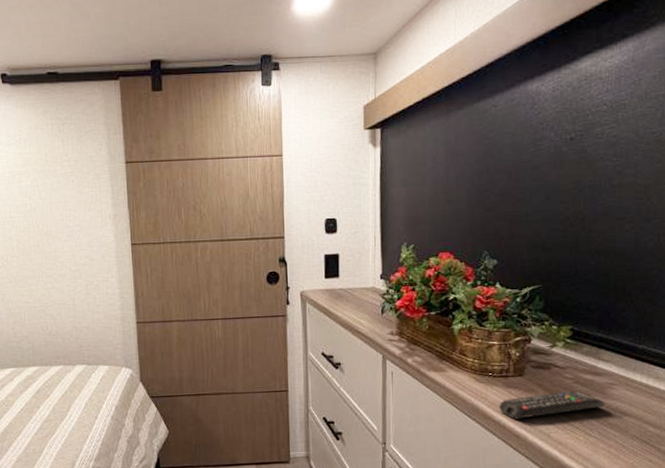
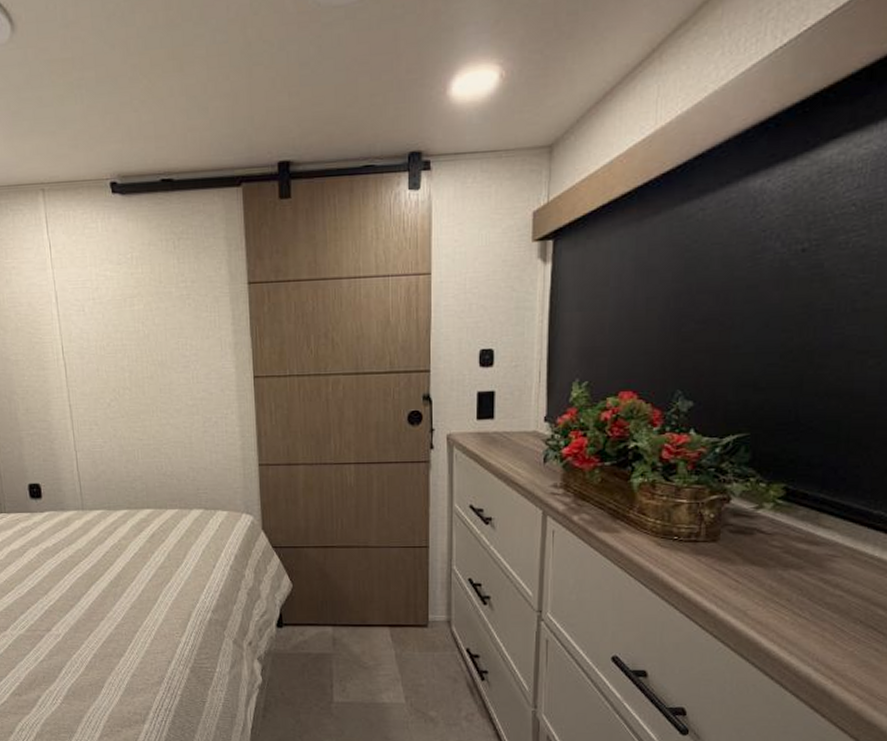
remote control: present [499,390,606,419] -> none [684,561,823,592]

